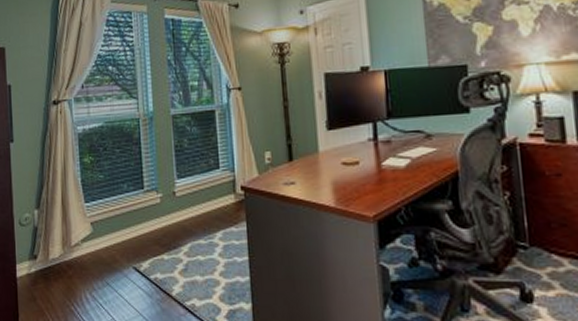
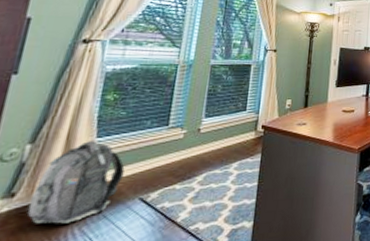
backpack: none [48,206,115,287] -> present [27,141,125,224]

